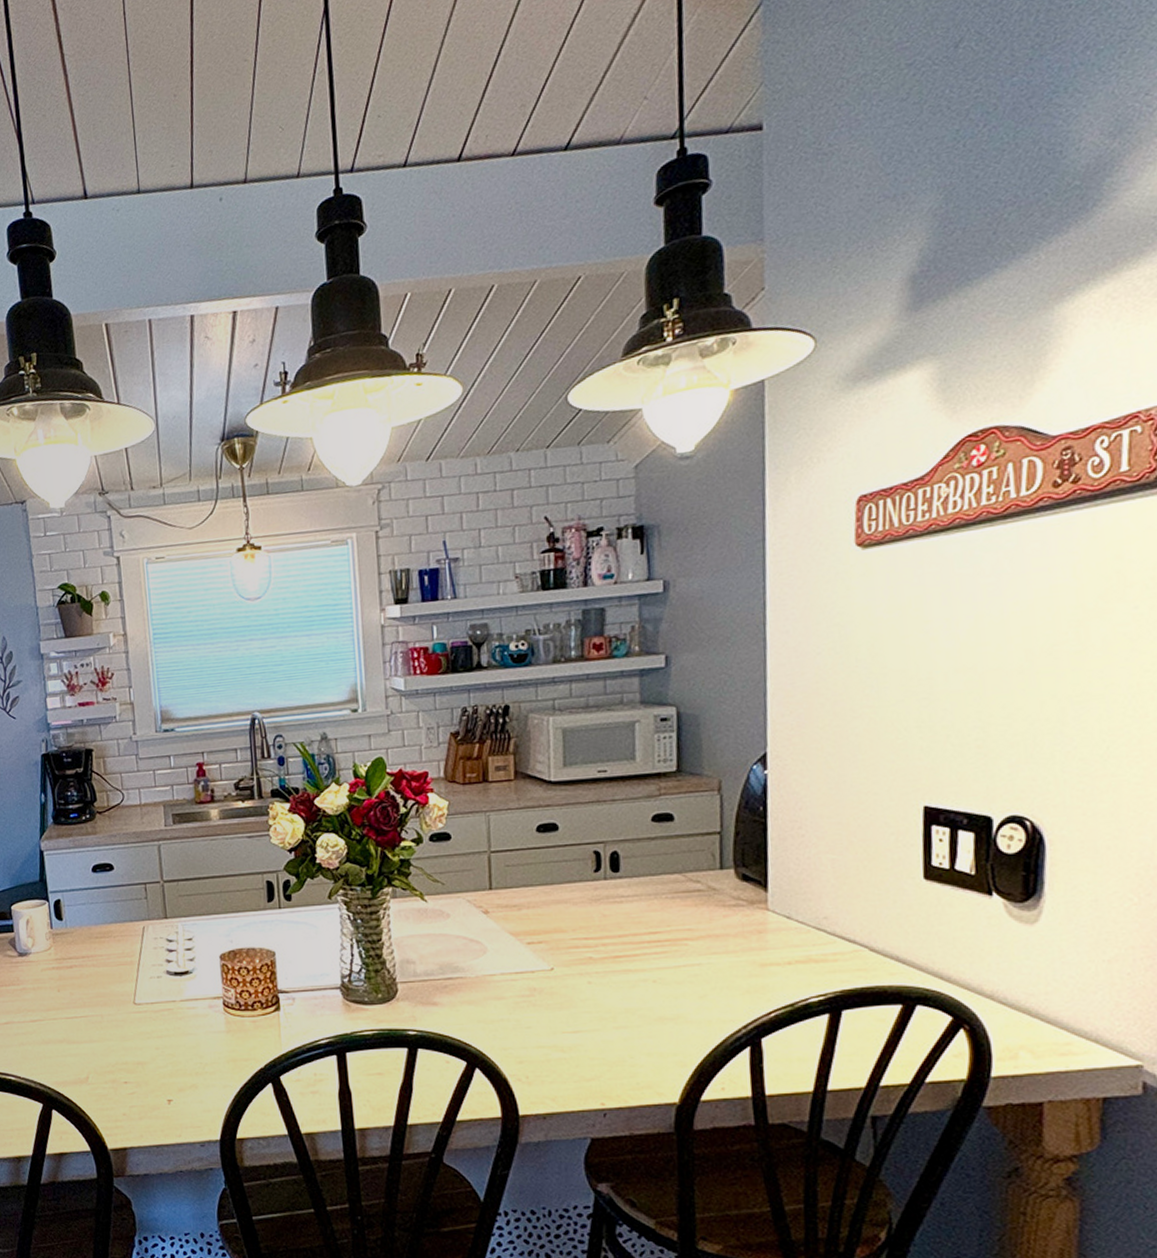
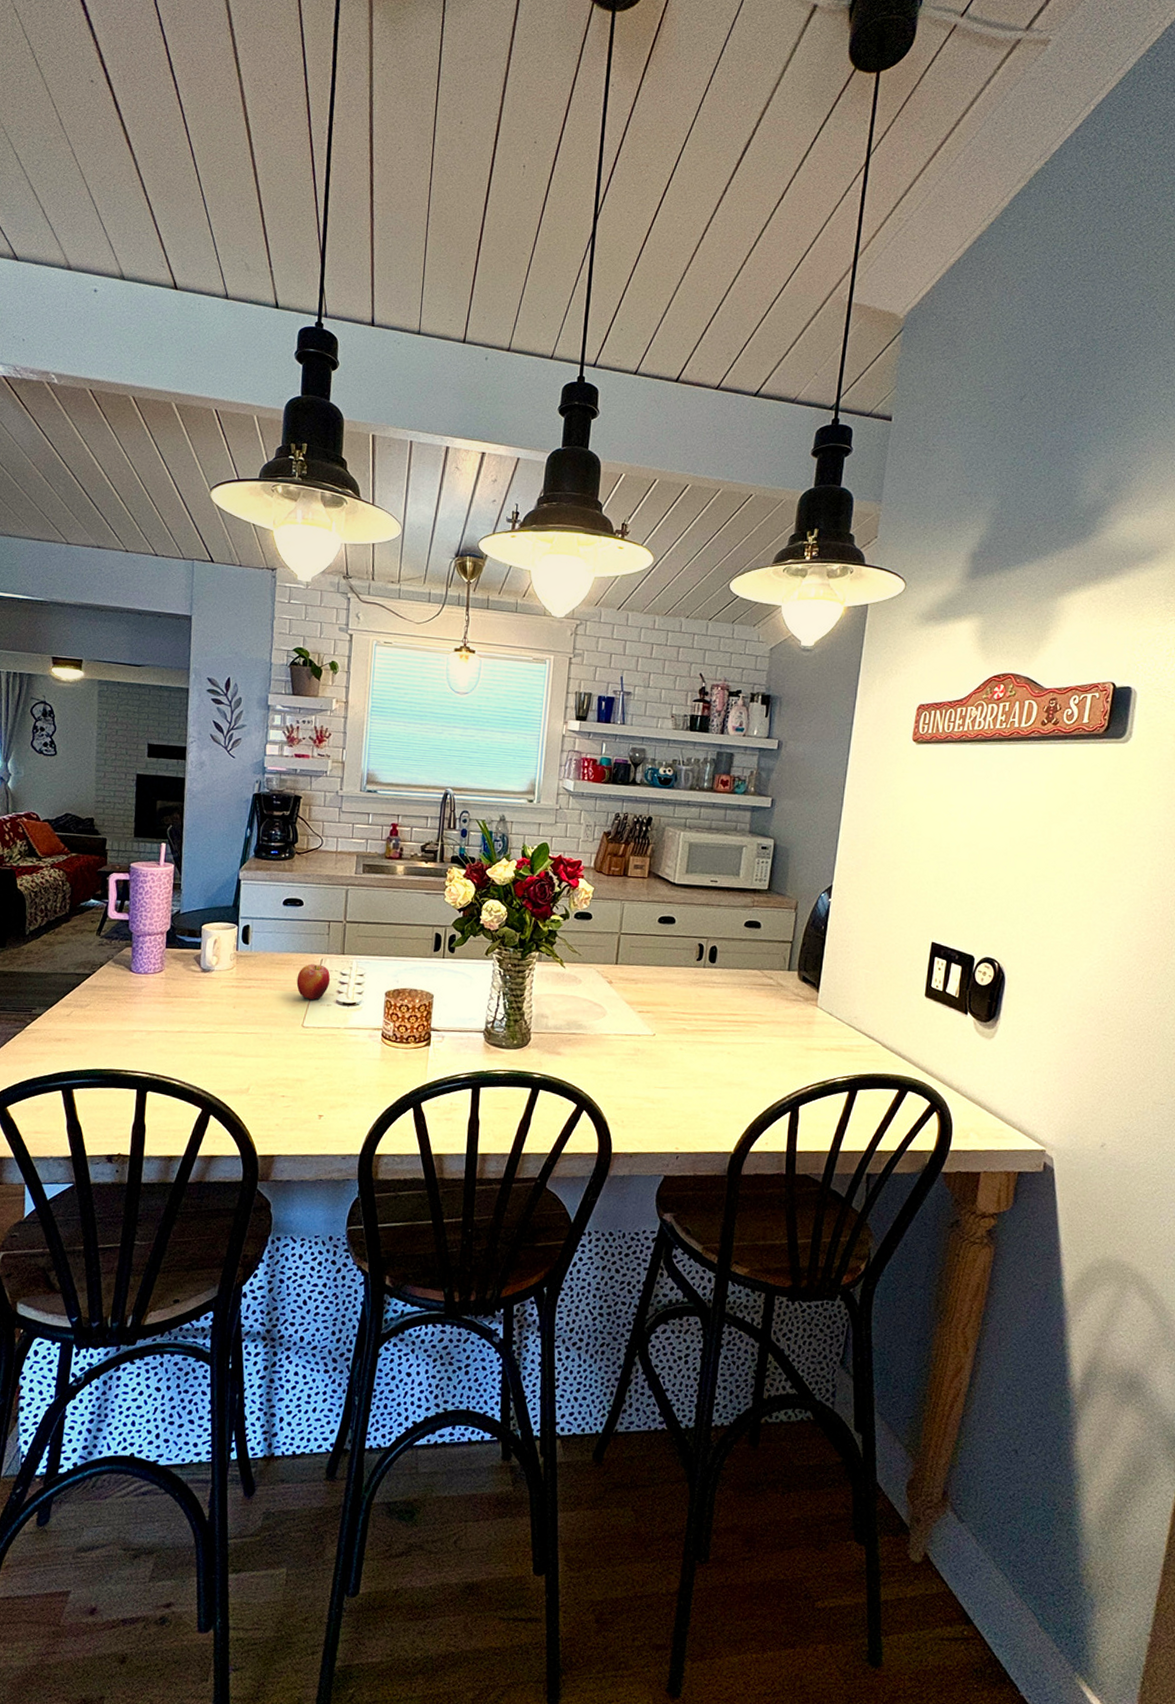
apple: none [120,933,157,974] -> present [296,964,331,1001]

